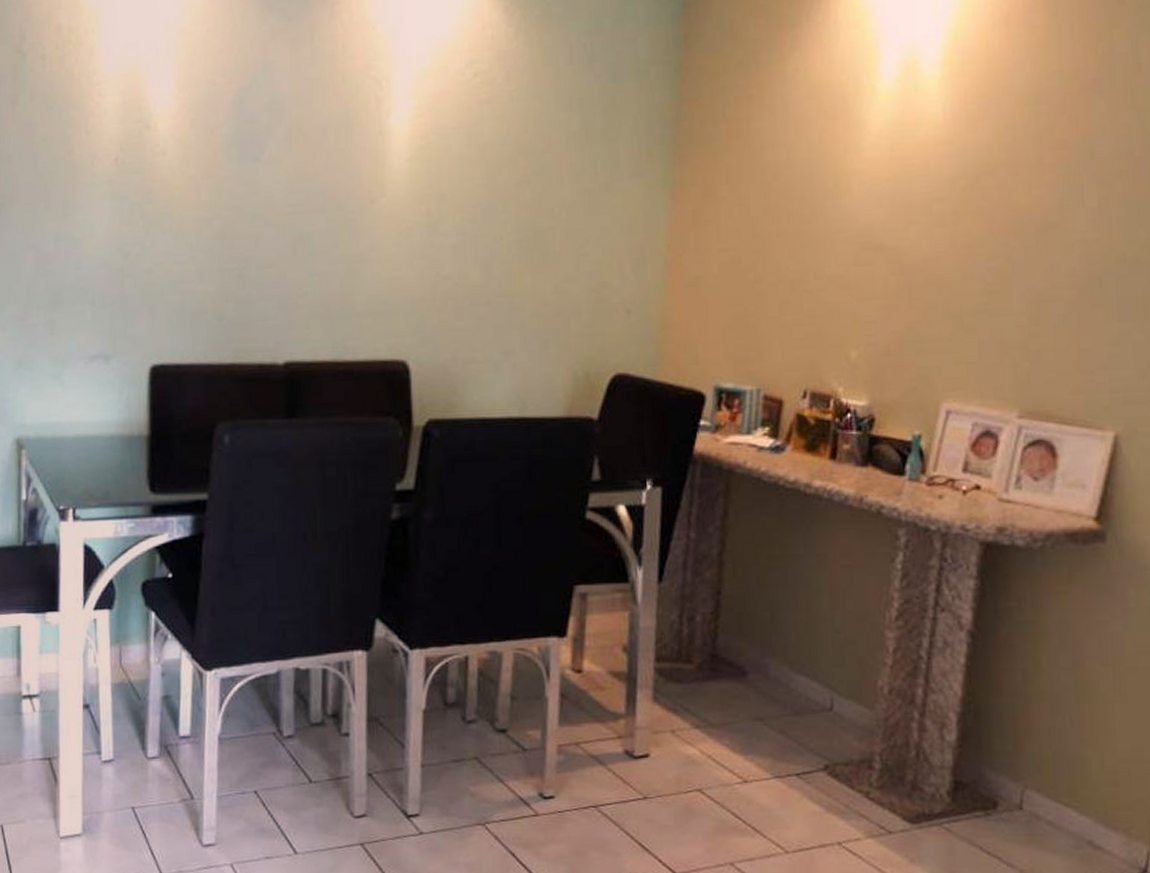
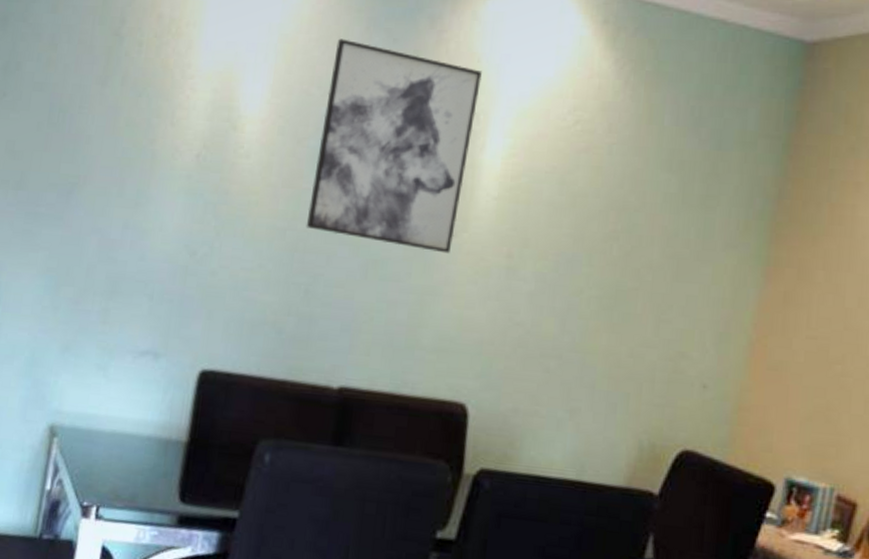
wall art: none [230,24,379,220] -> present [306,38,482,254]

